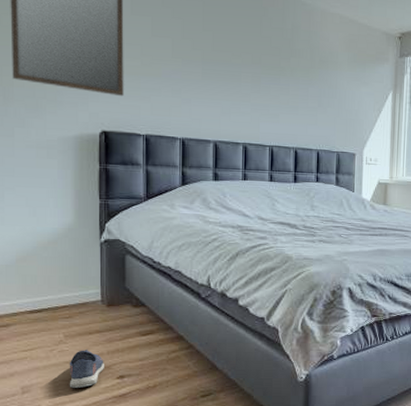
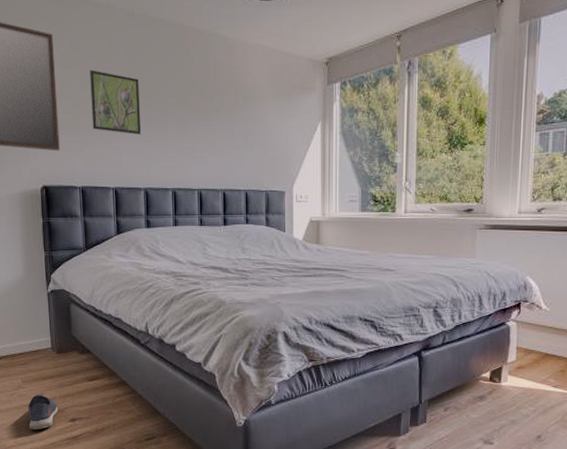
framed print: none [161,18,214,88] -> present [90,69,142,135]

